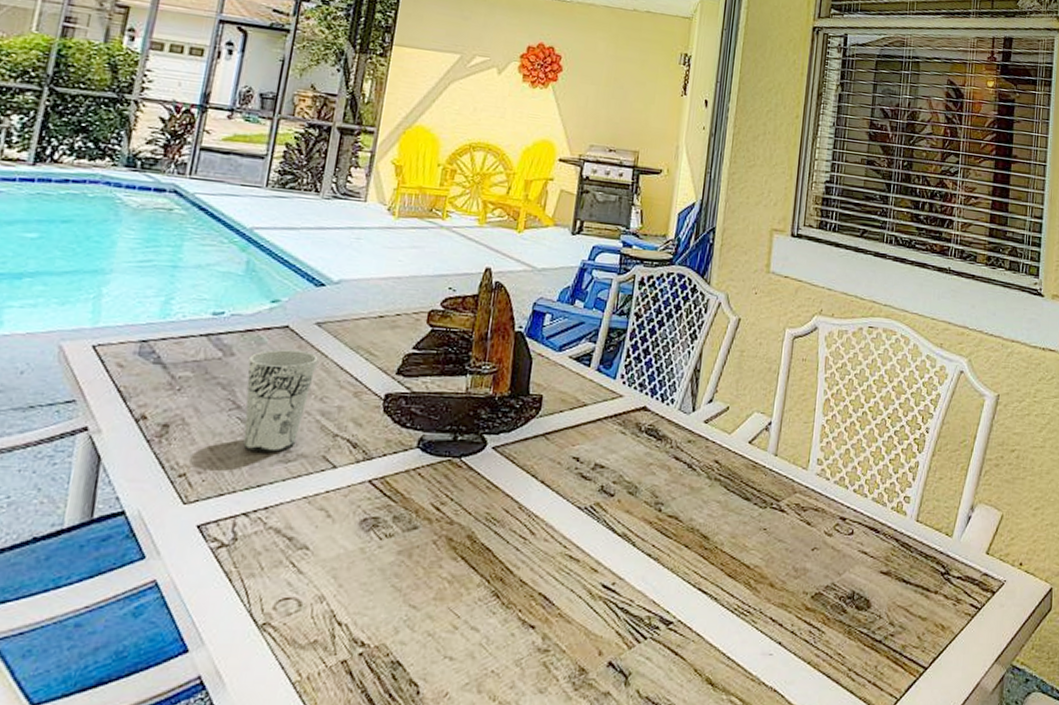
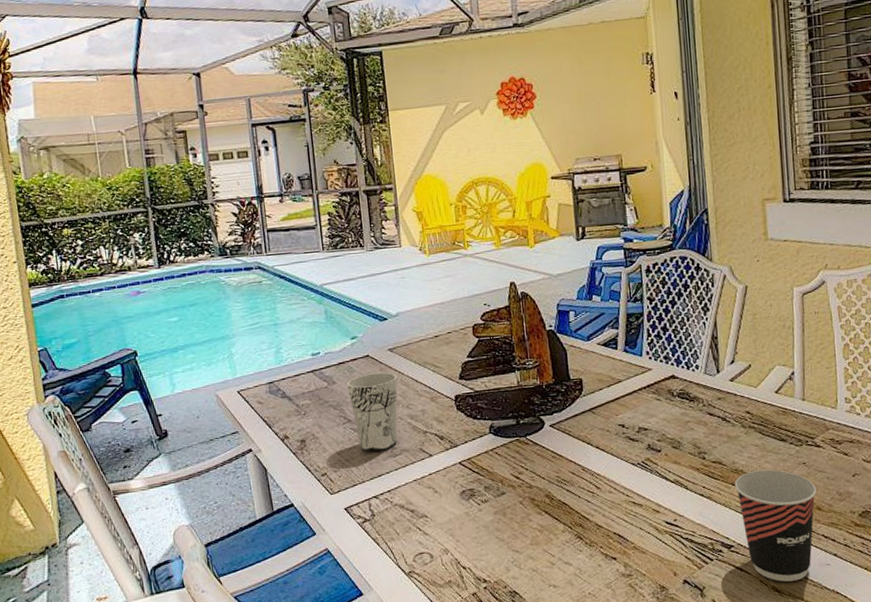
cup: none [687,532,773,672] -> present [734,469,817,582]

